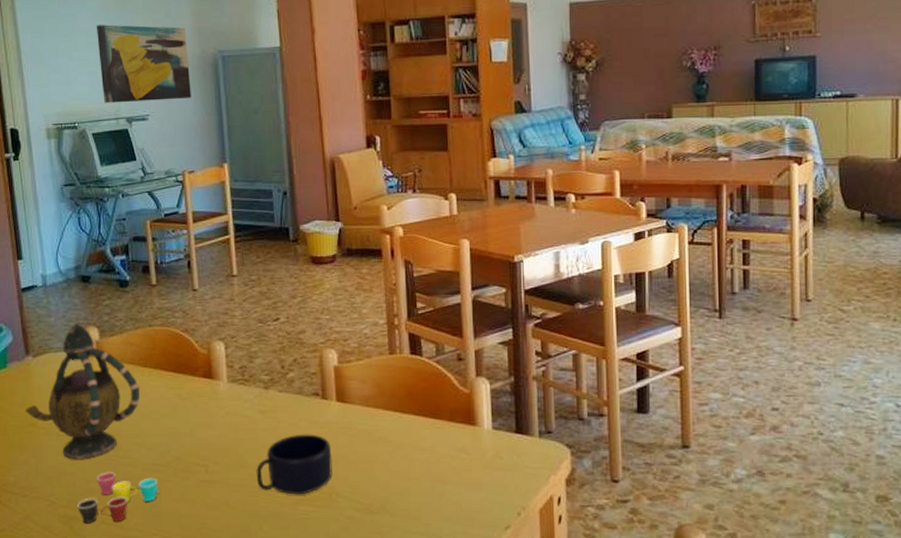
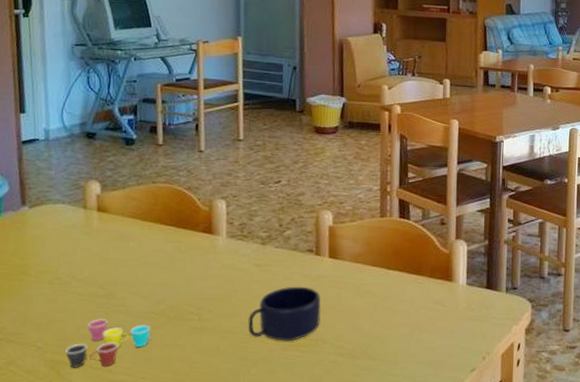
teapot: present [24,323,141,459] -> none [16,176,139,307]

